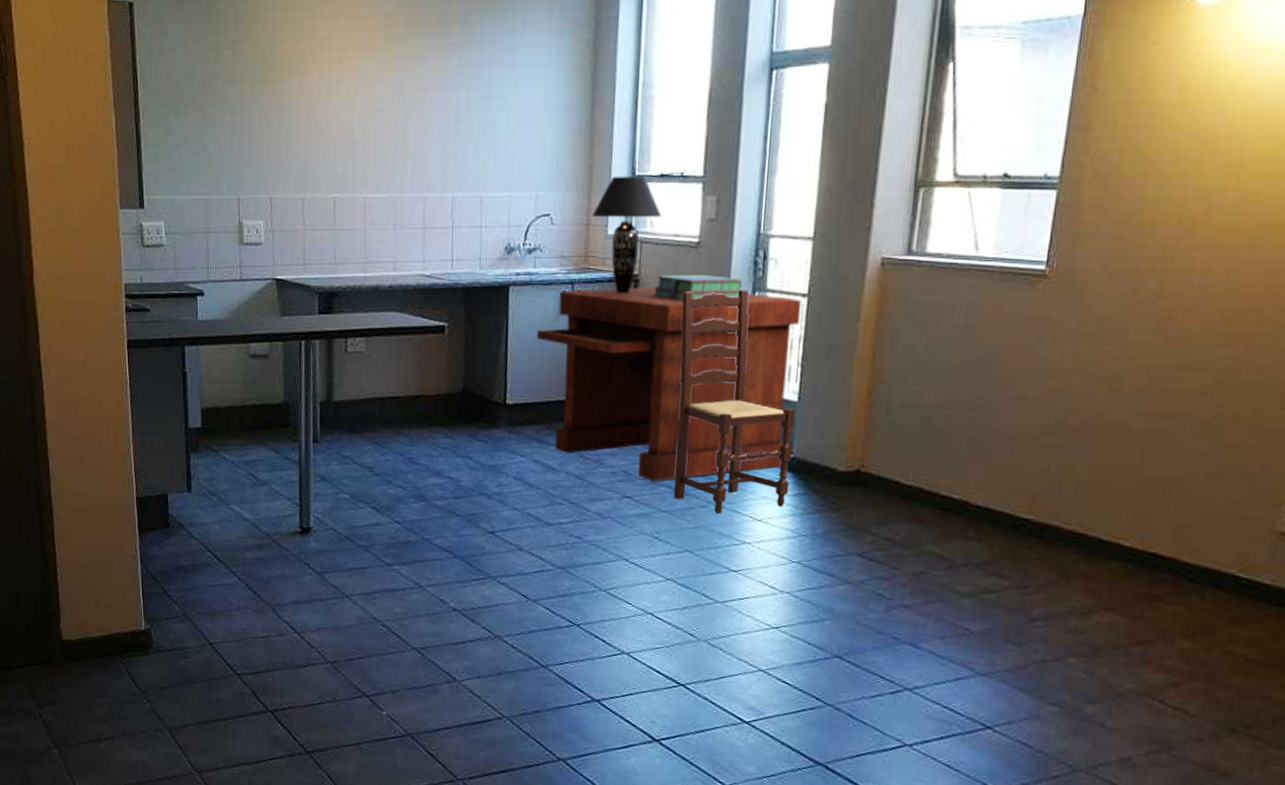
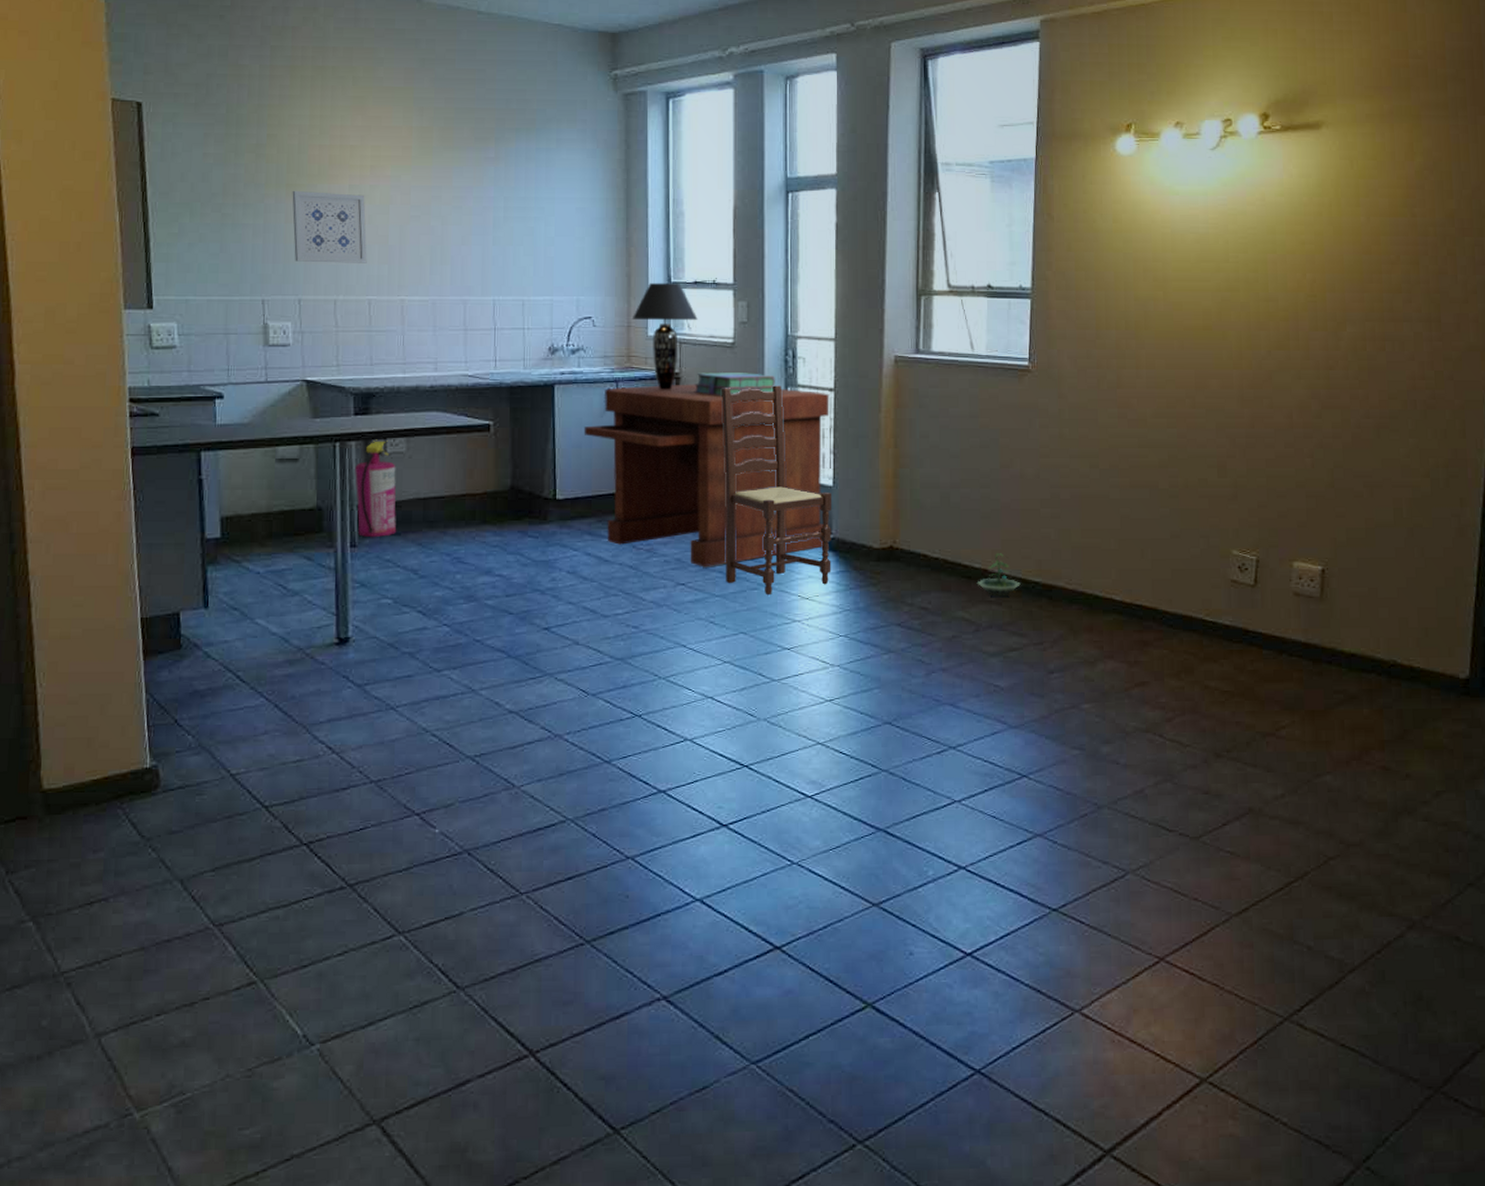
wall art: none [265,86,333,161] -> present [292,190,367,263]
fire extinguisher: none [318,338,356,434] -> present [355,439,397,537]
terrarium: none [954,484,1007,533] -> present [977,553,1021,597]

